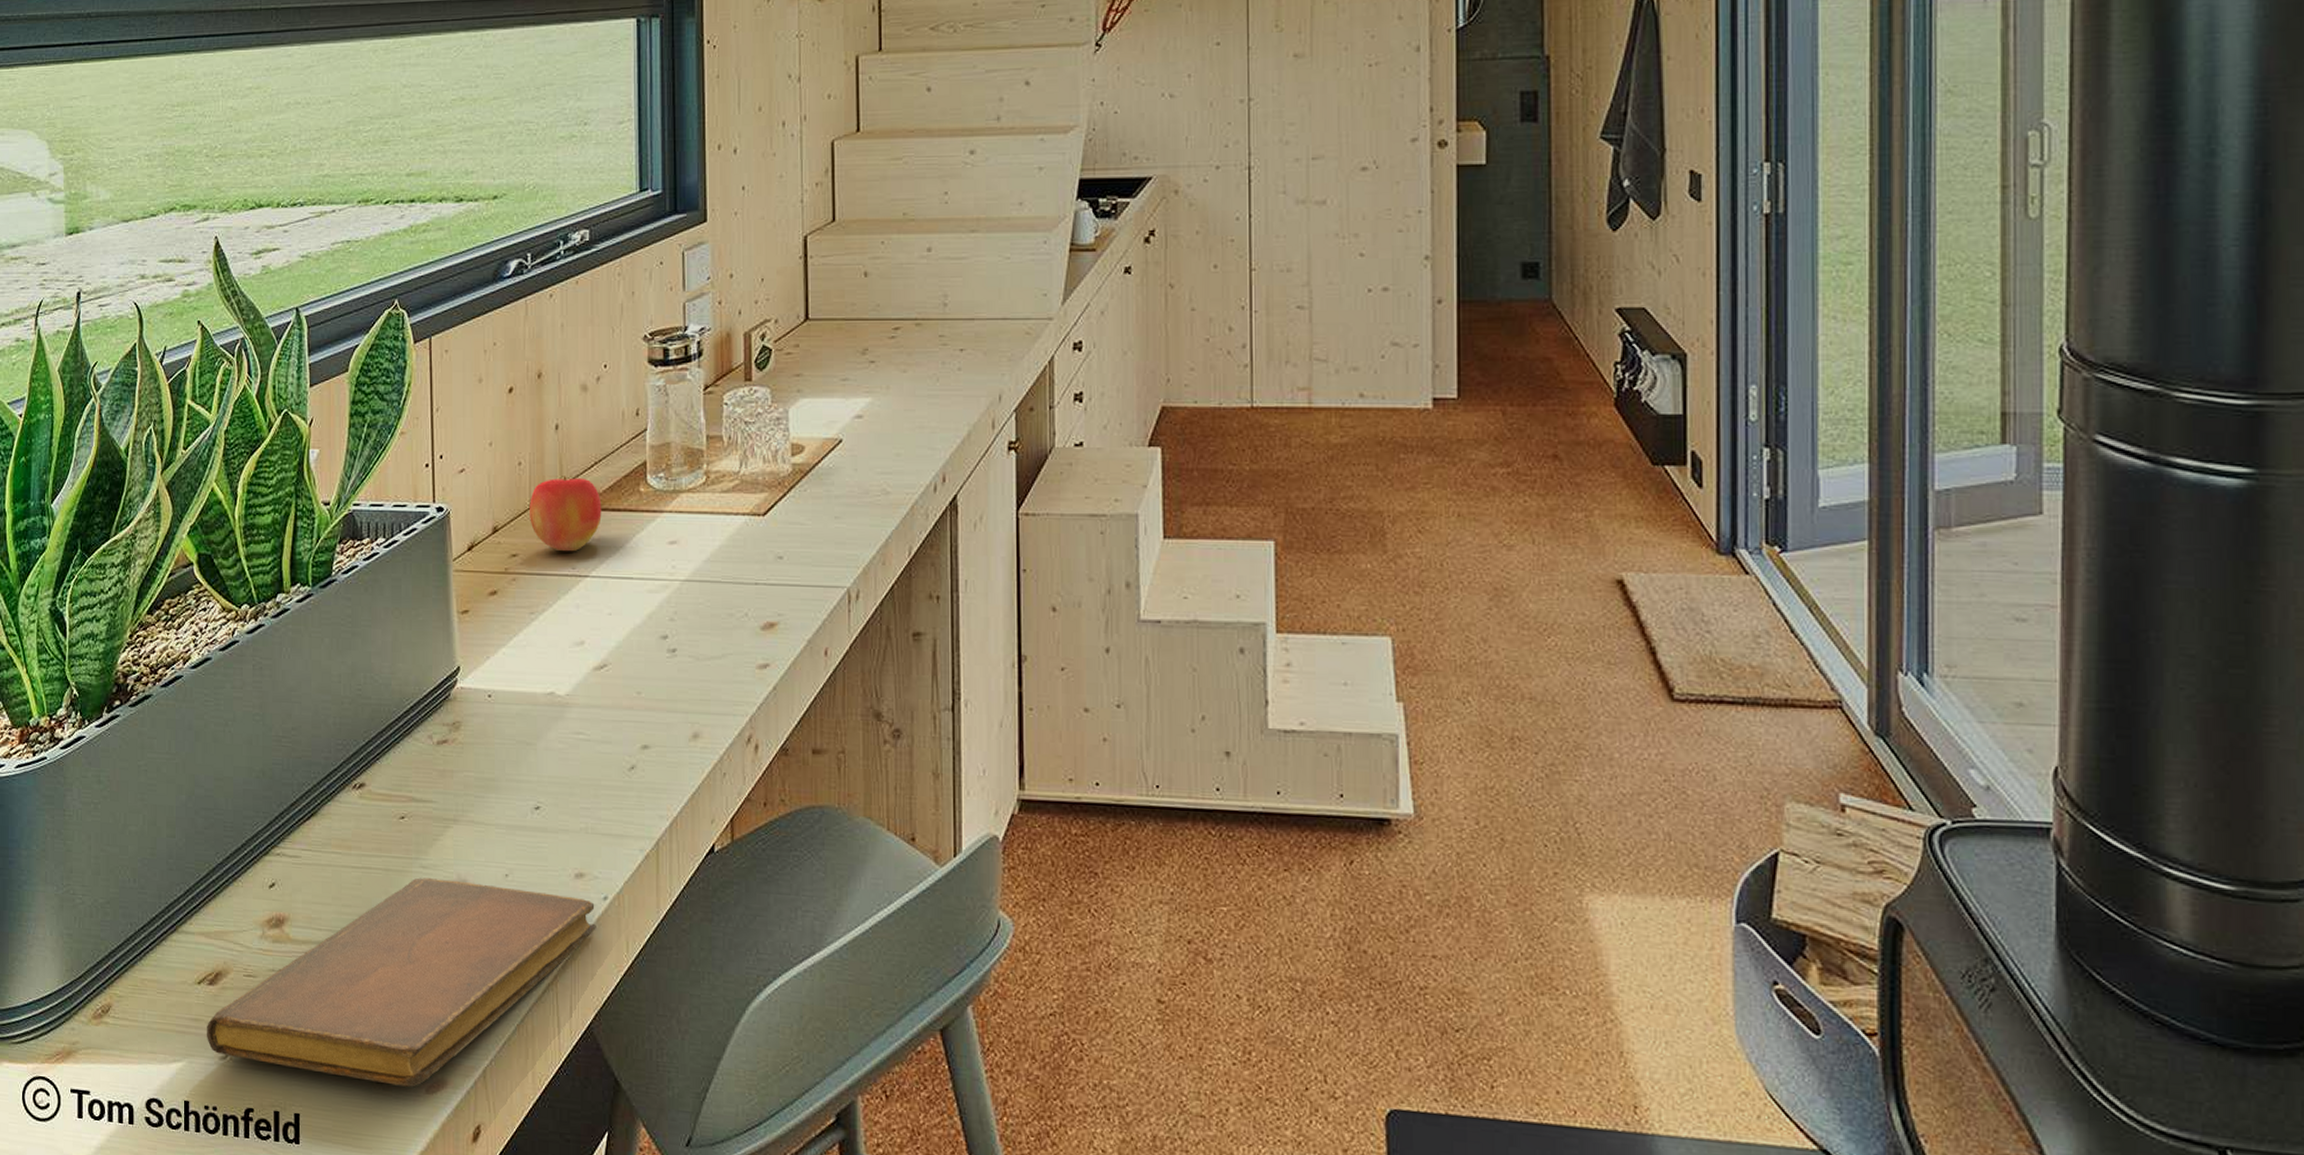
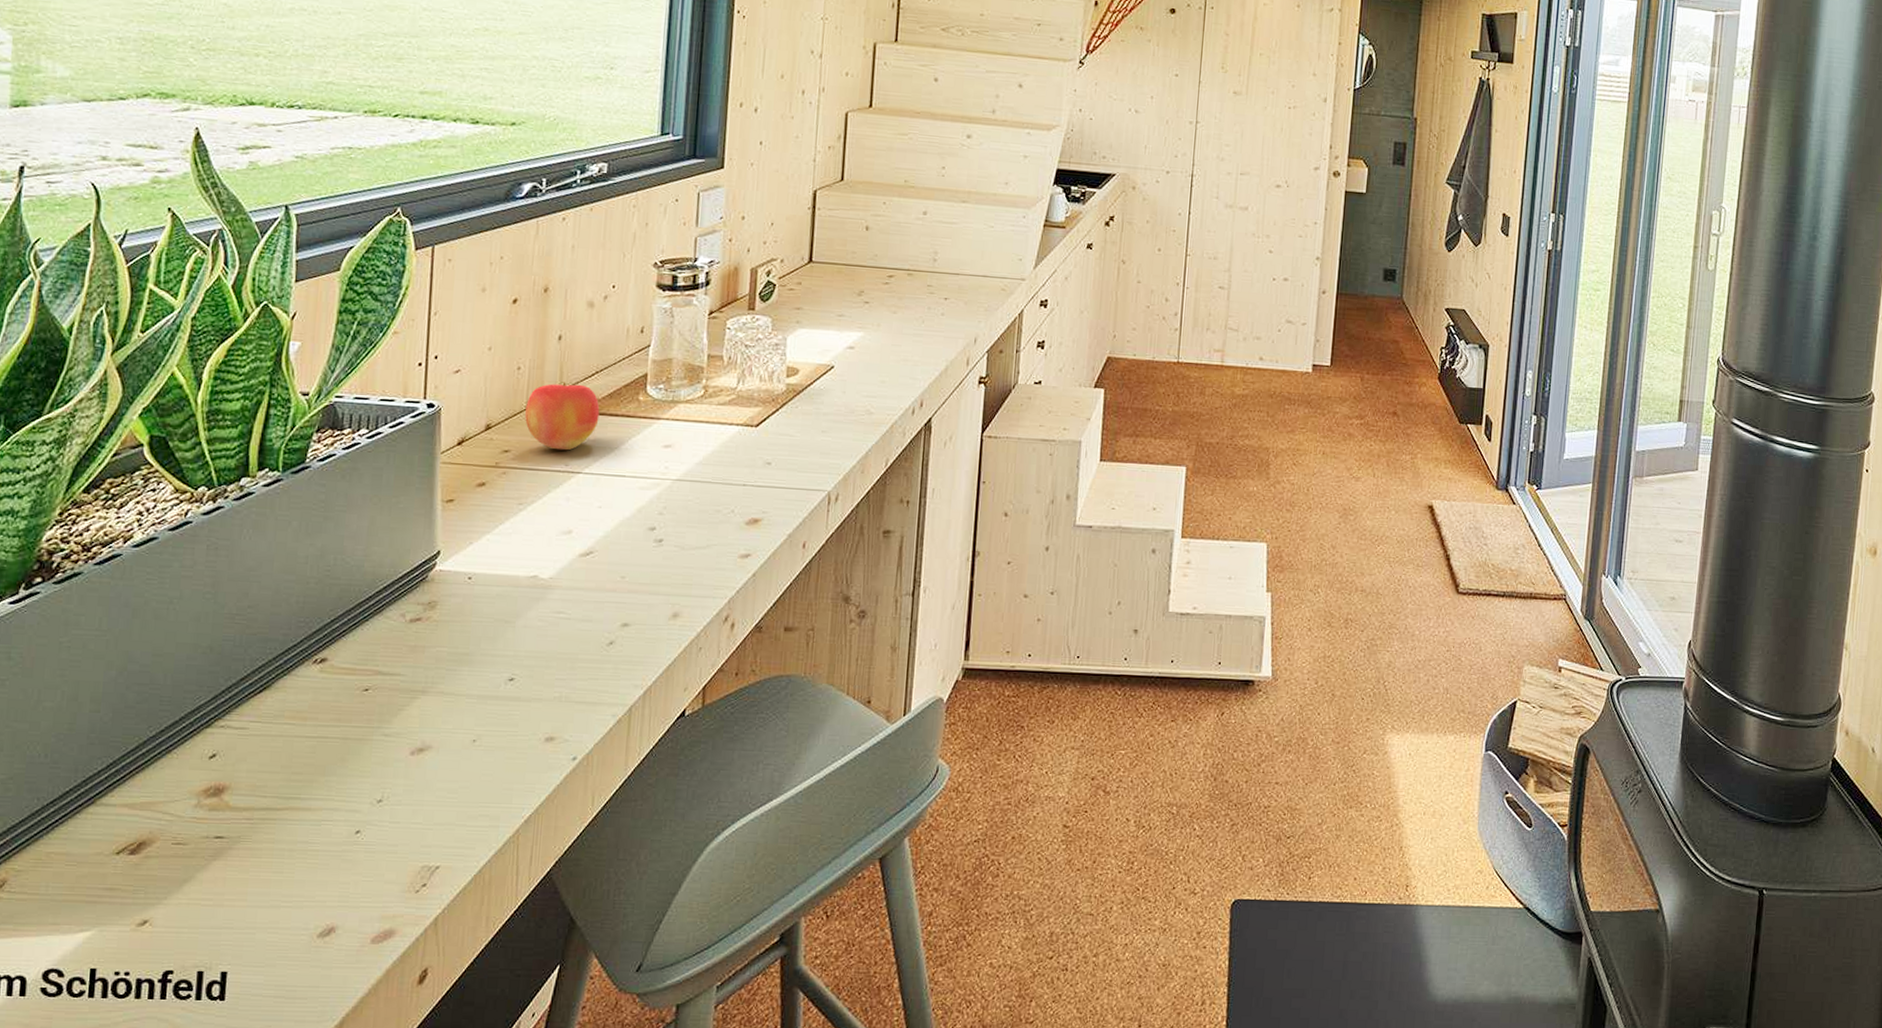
notebook: present [207,877,596,1087] -> none [123,745,563,939]

